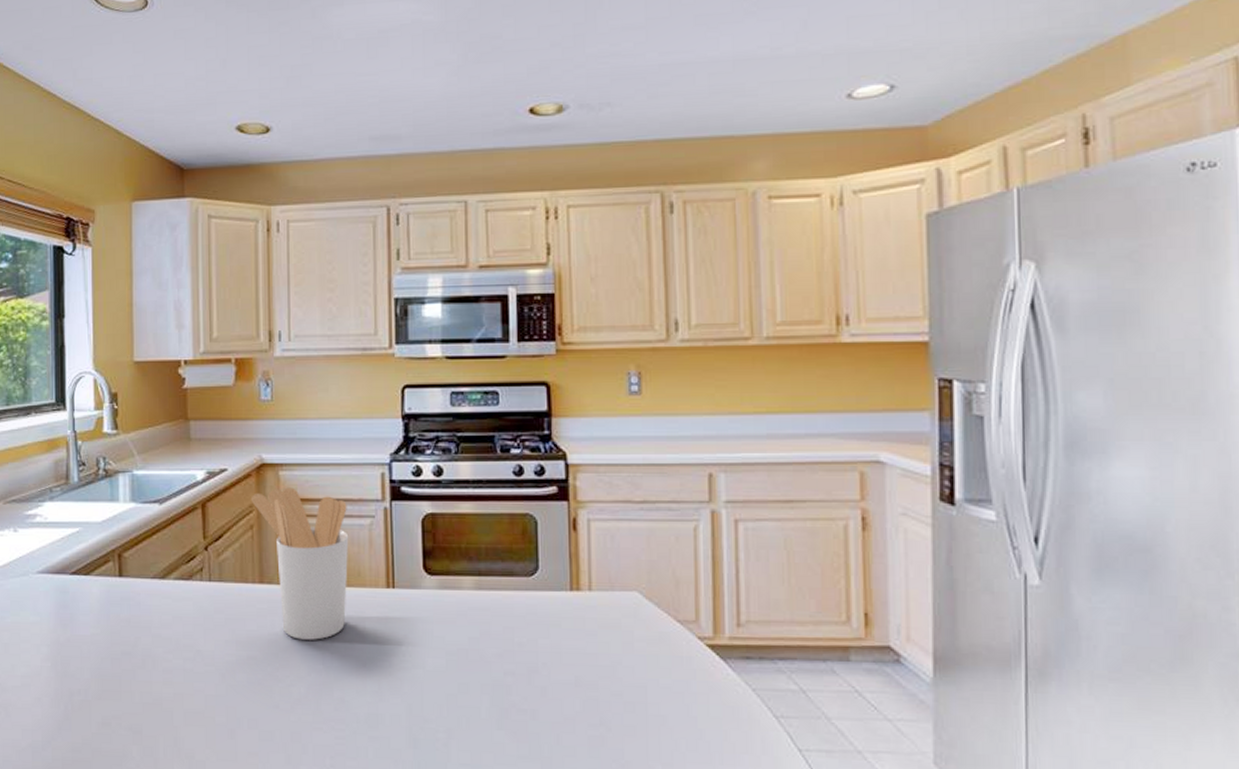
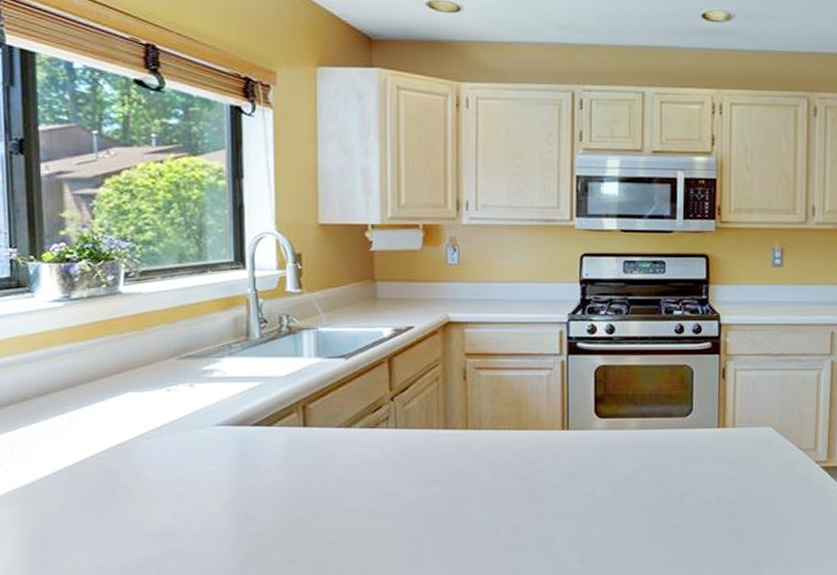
utensil holder: present [252,487,349,640] -> none [438,343,529,477]

